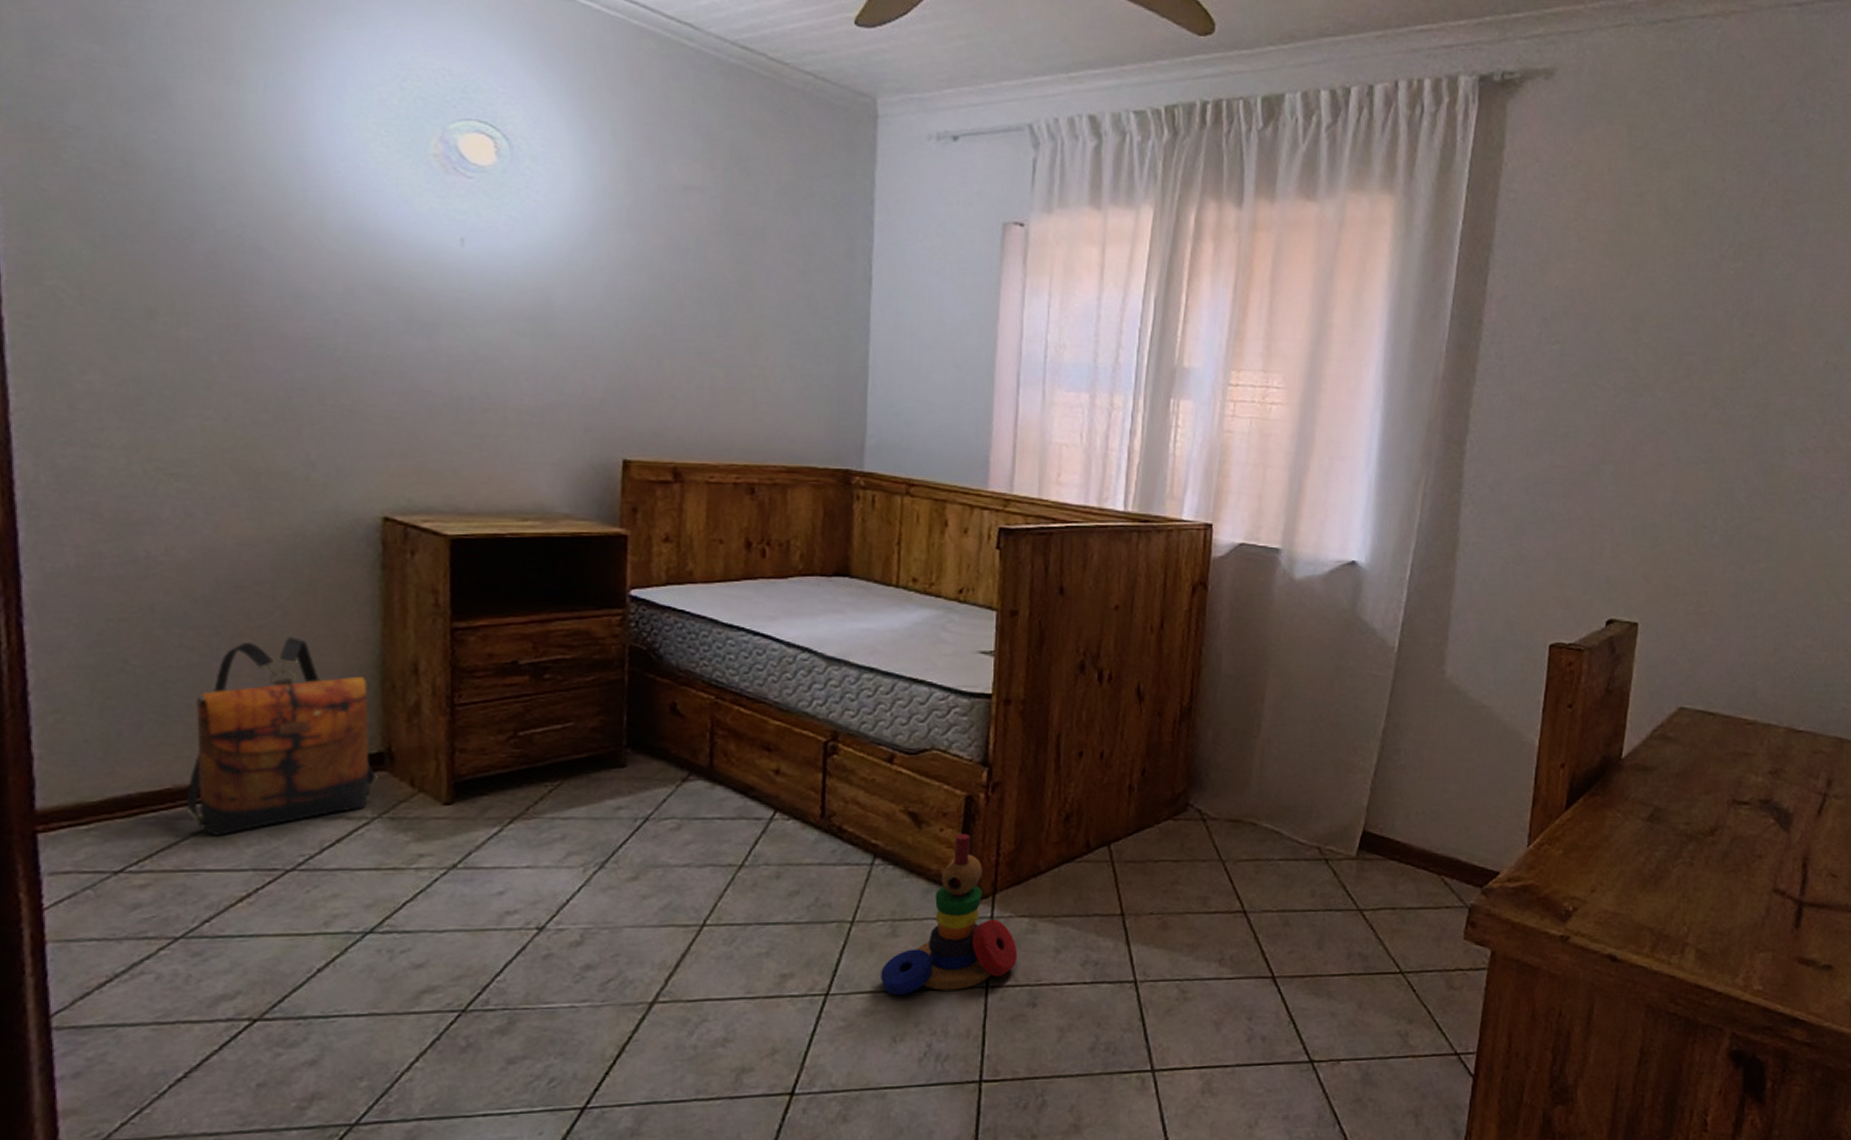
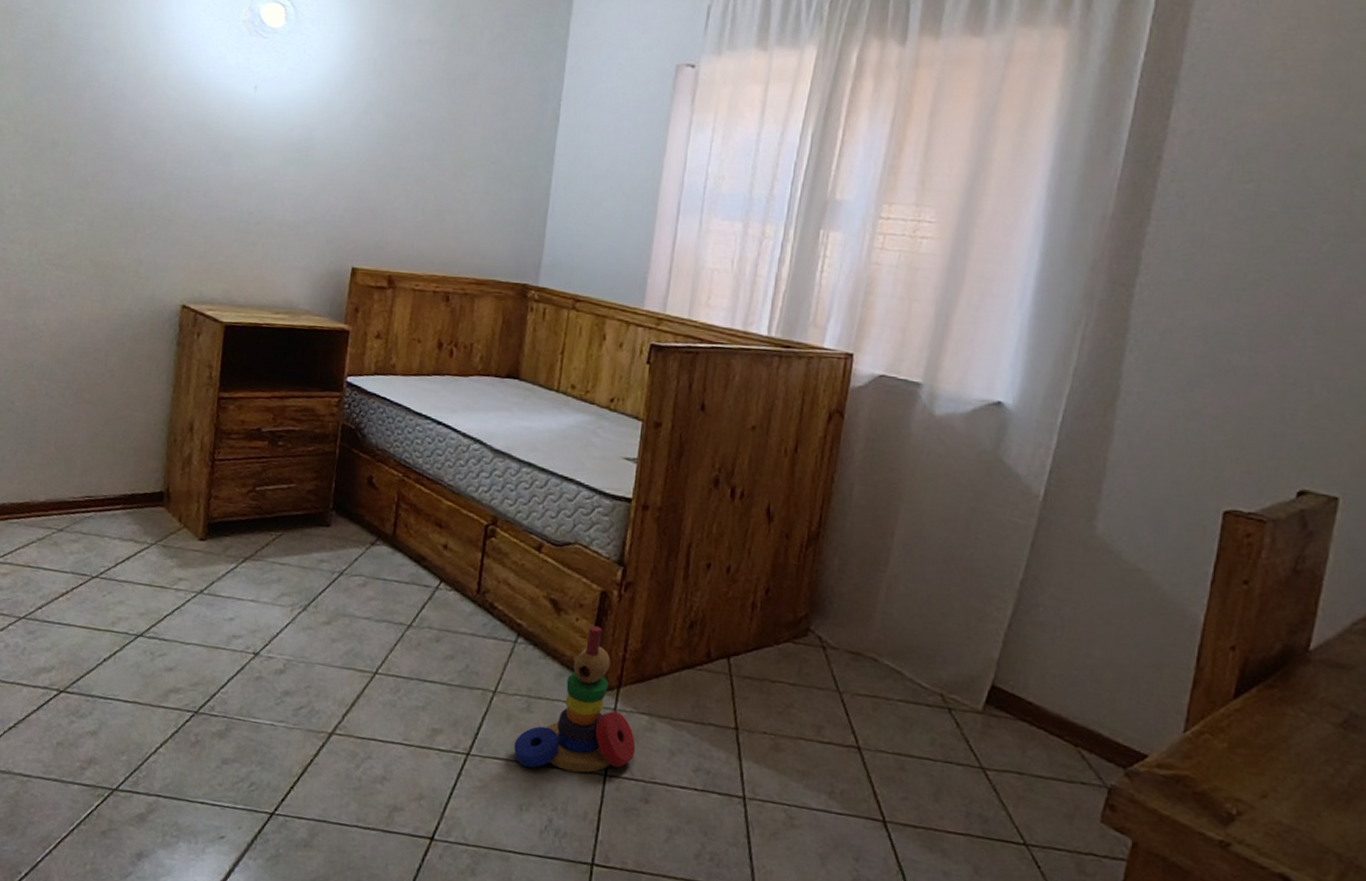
backpack: present [186,637,378,836] -> none [36,394,159,543]

